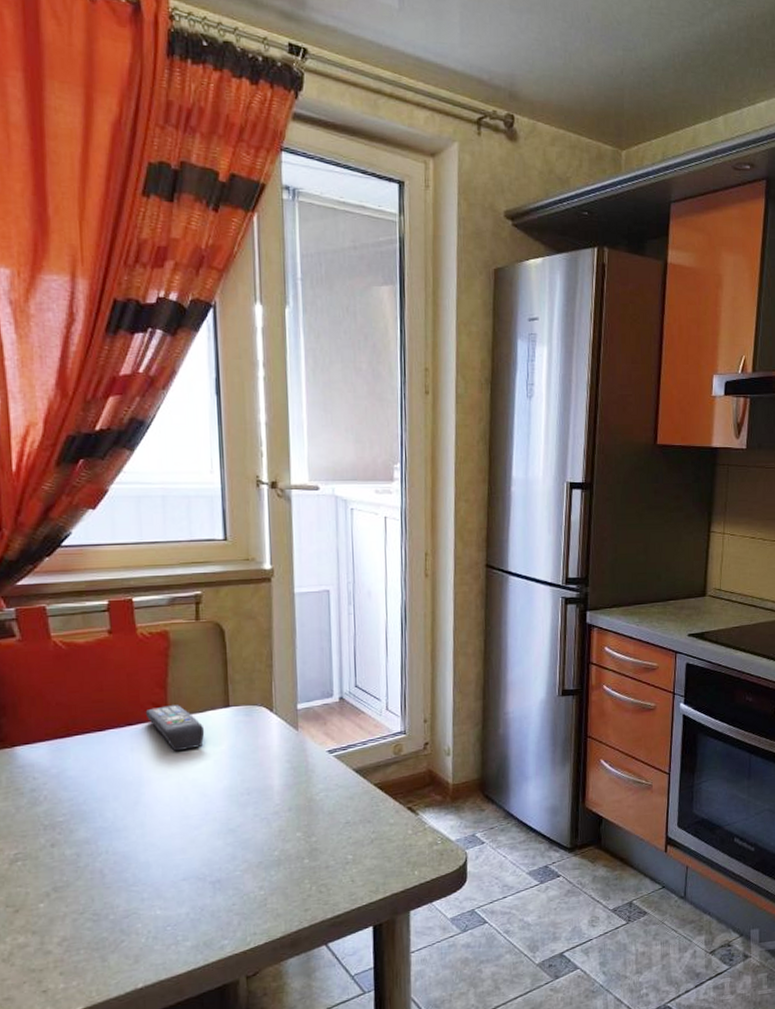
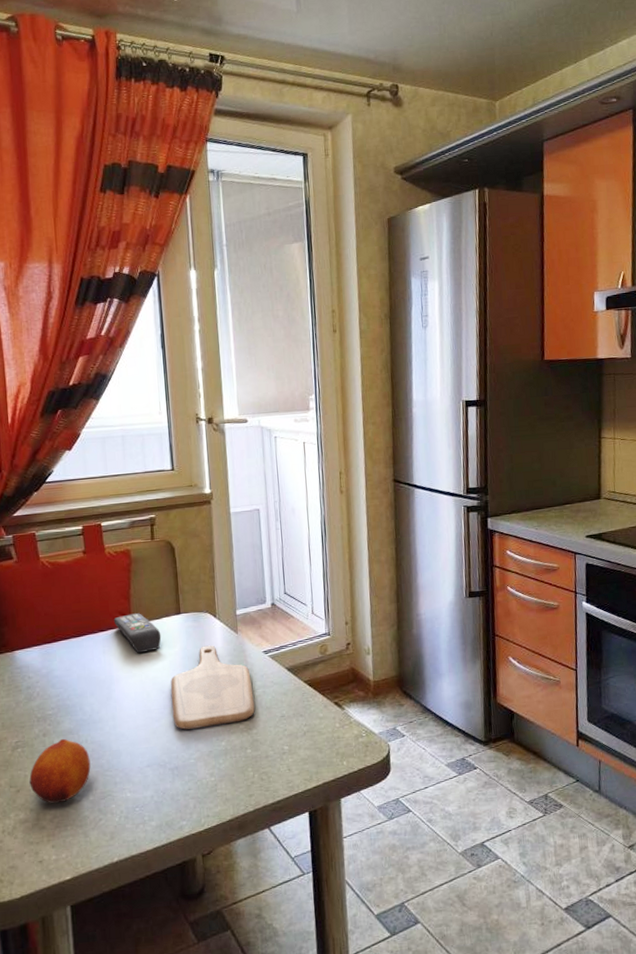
fruit: none [32,849,112,925] -> present [29,738,91,804]
cutting board: none [214,743,315,838] -> present [171,645,255,730]

